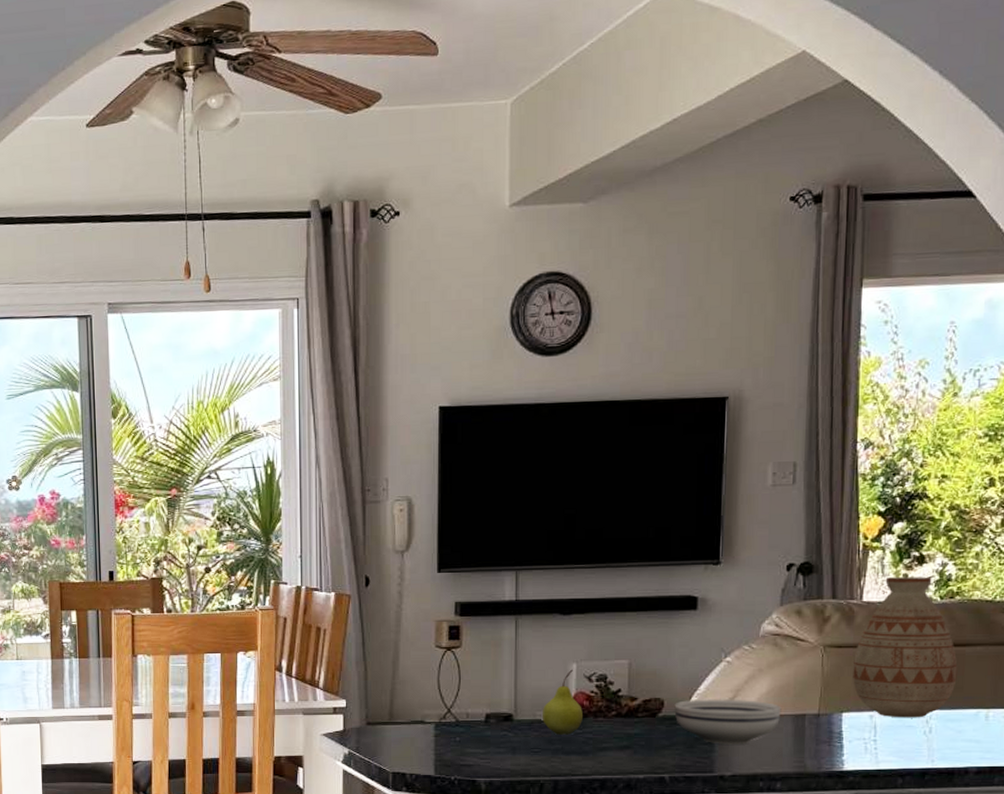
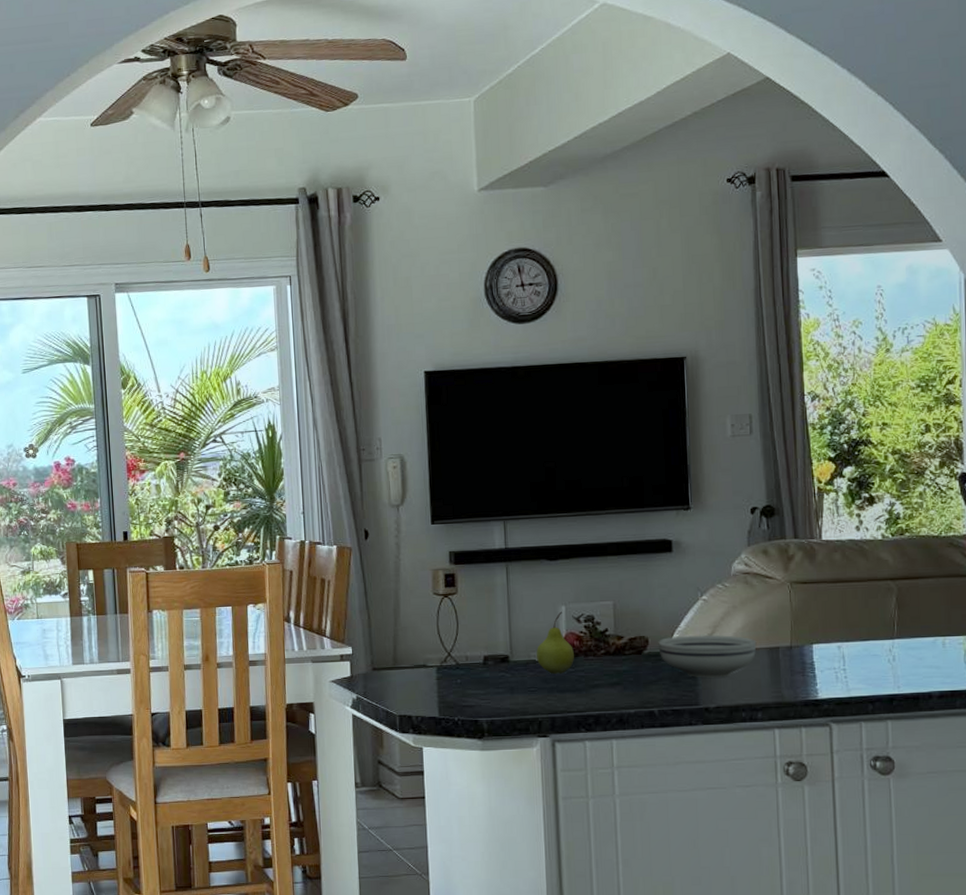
vase: present [852,577,958,718] -> none [817,516,914,648]

